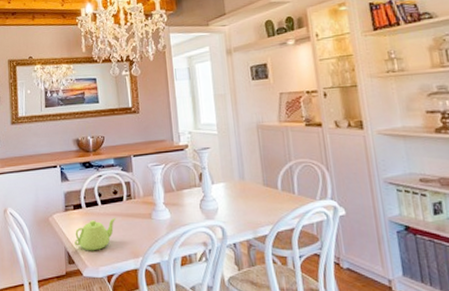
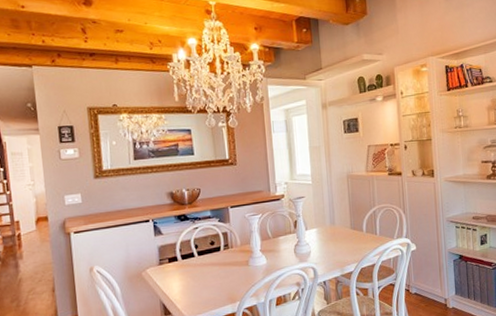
teapot: present [74,218,117,251] -> none [170,268,214,301]

